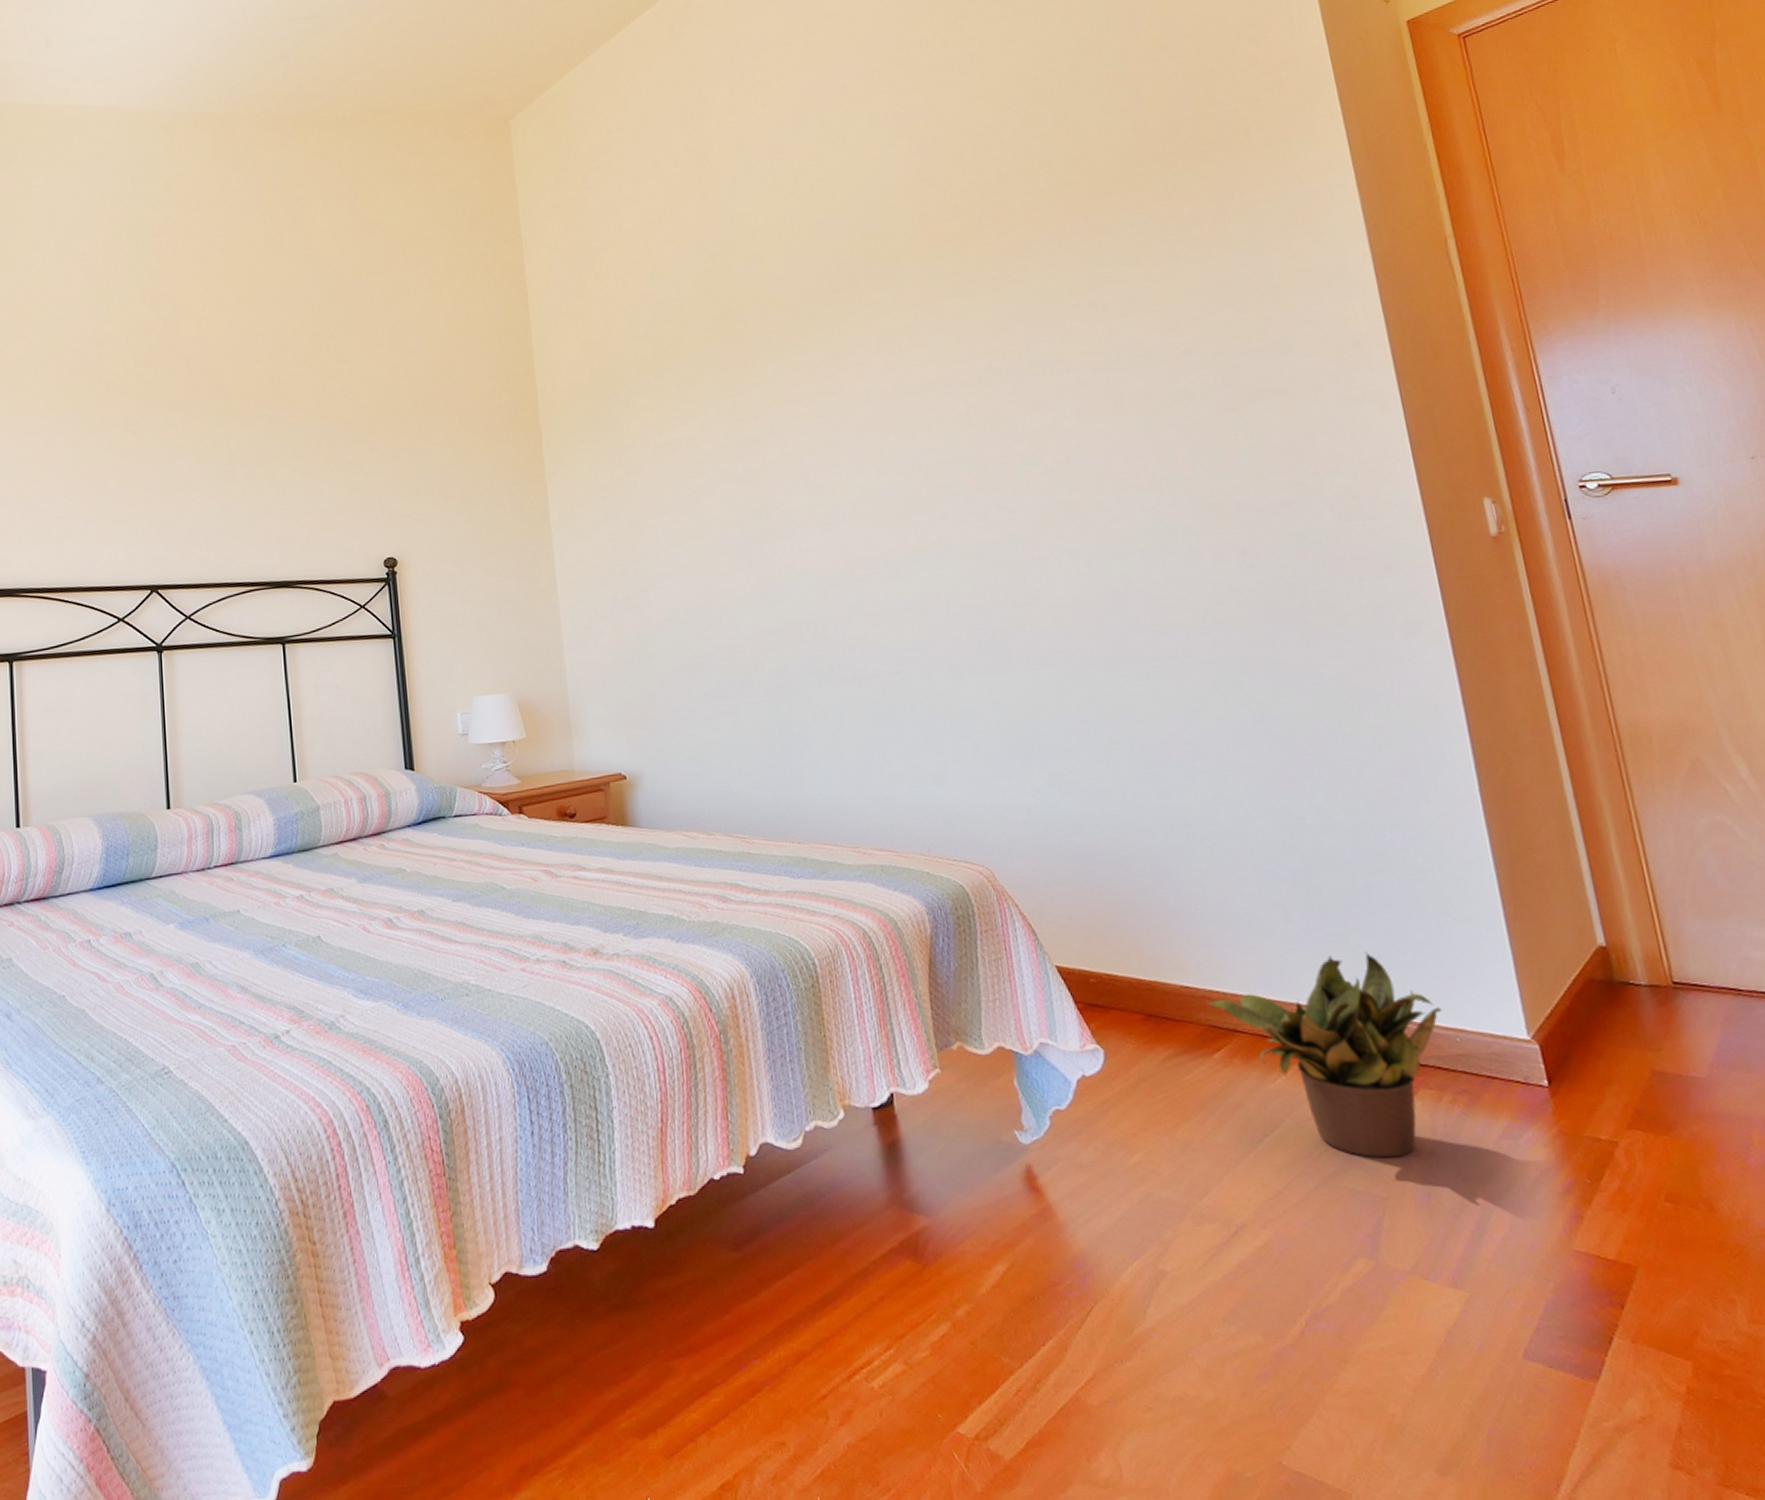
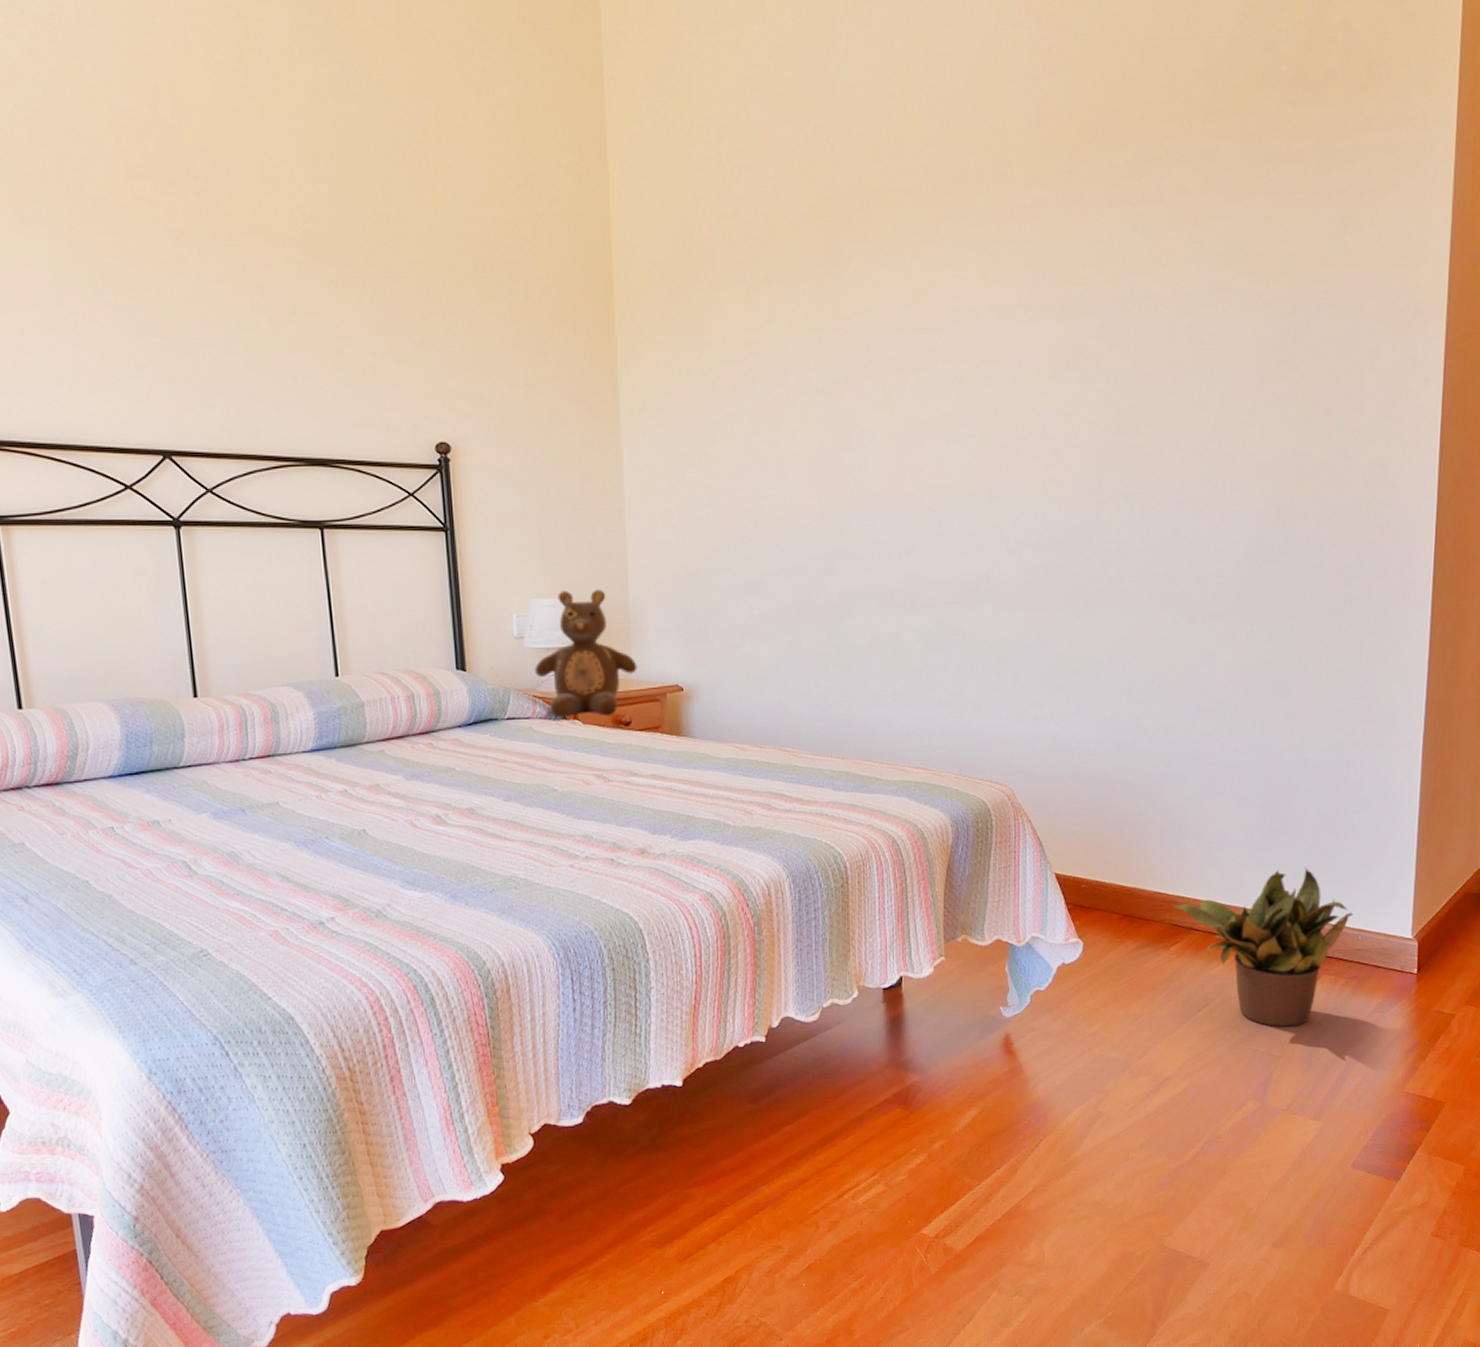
teddy bear: none [479,683,580,813] -> present [535,590,638,718]

